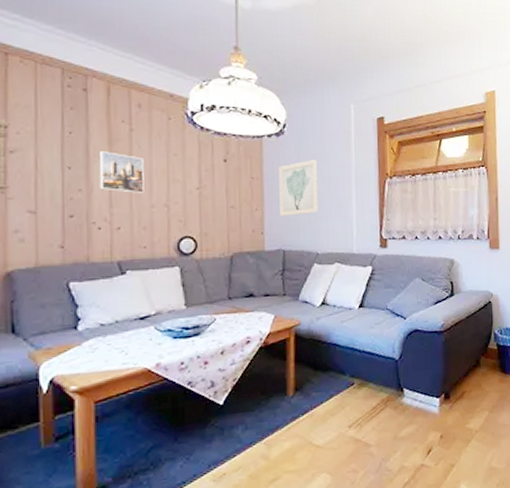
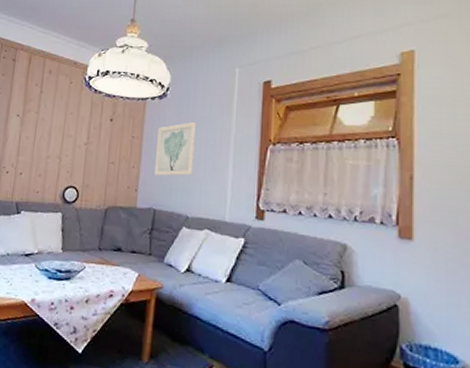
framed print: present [99,151,144,193] -> none [12,109,47,145]

